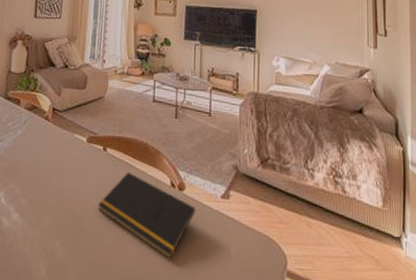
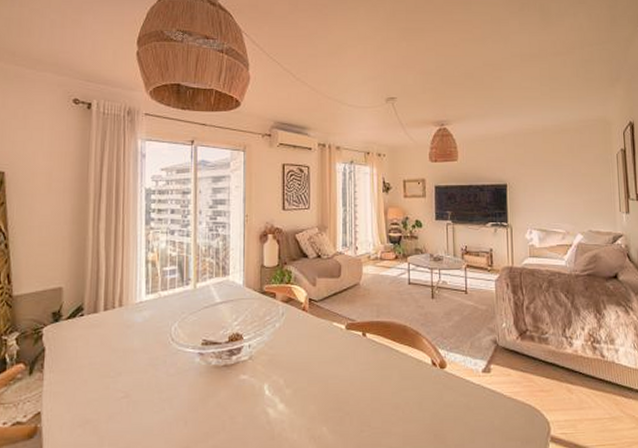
notepad: present [97,171,196,258] -> none [361,354,458,434]

